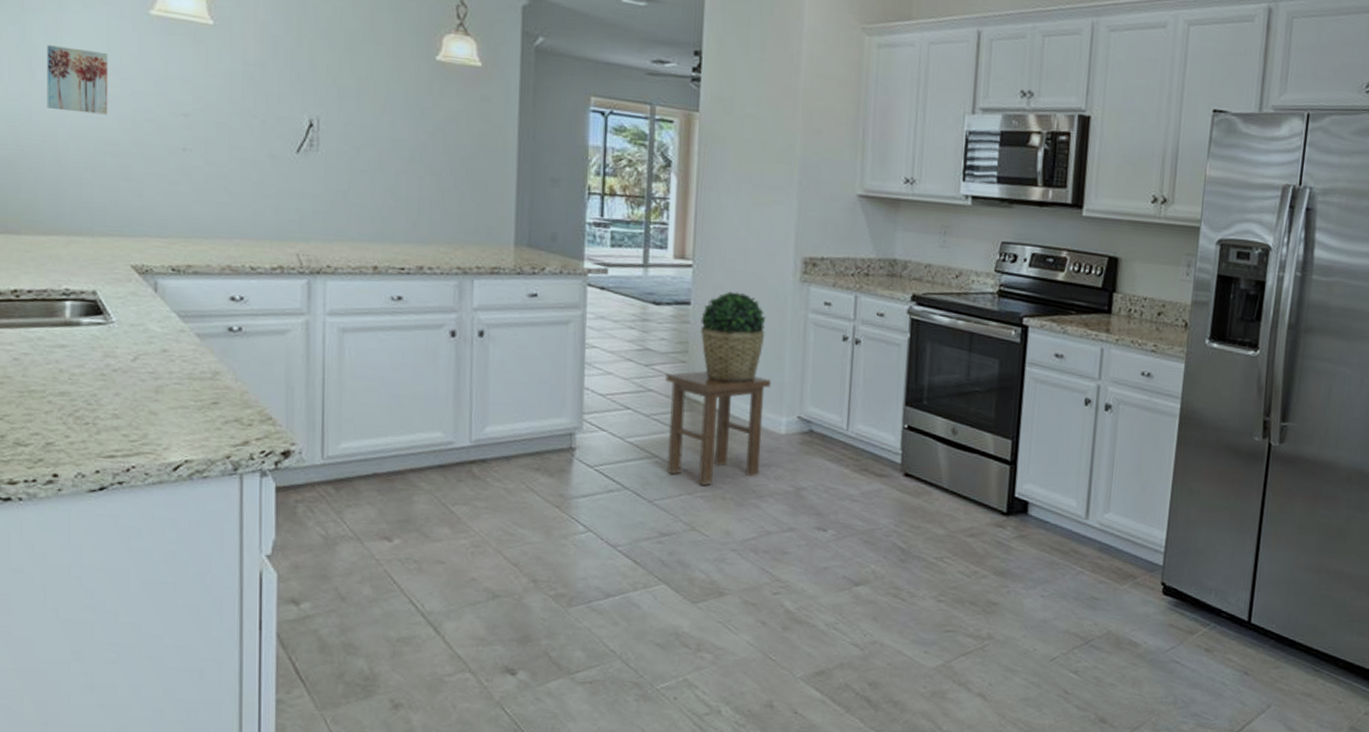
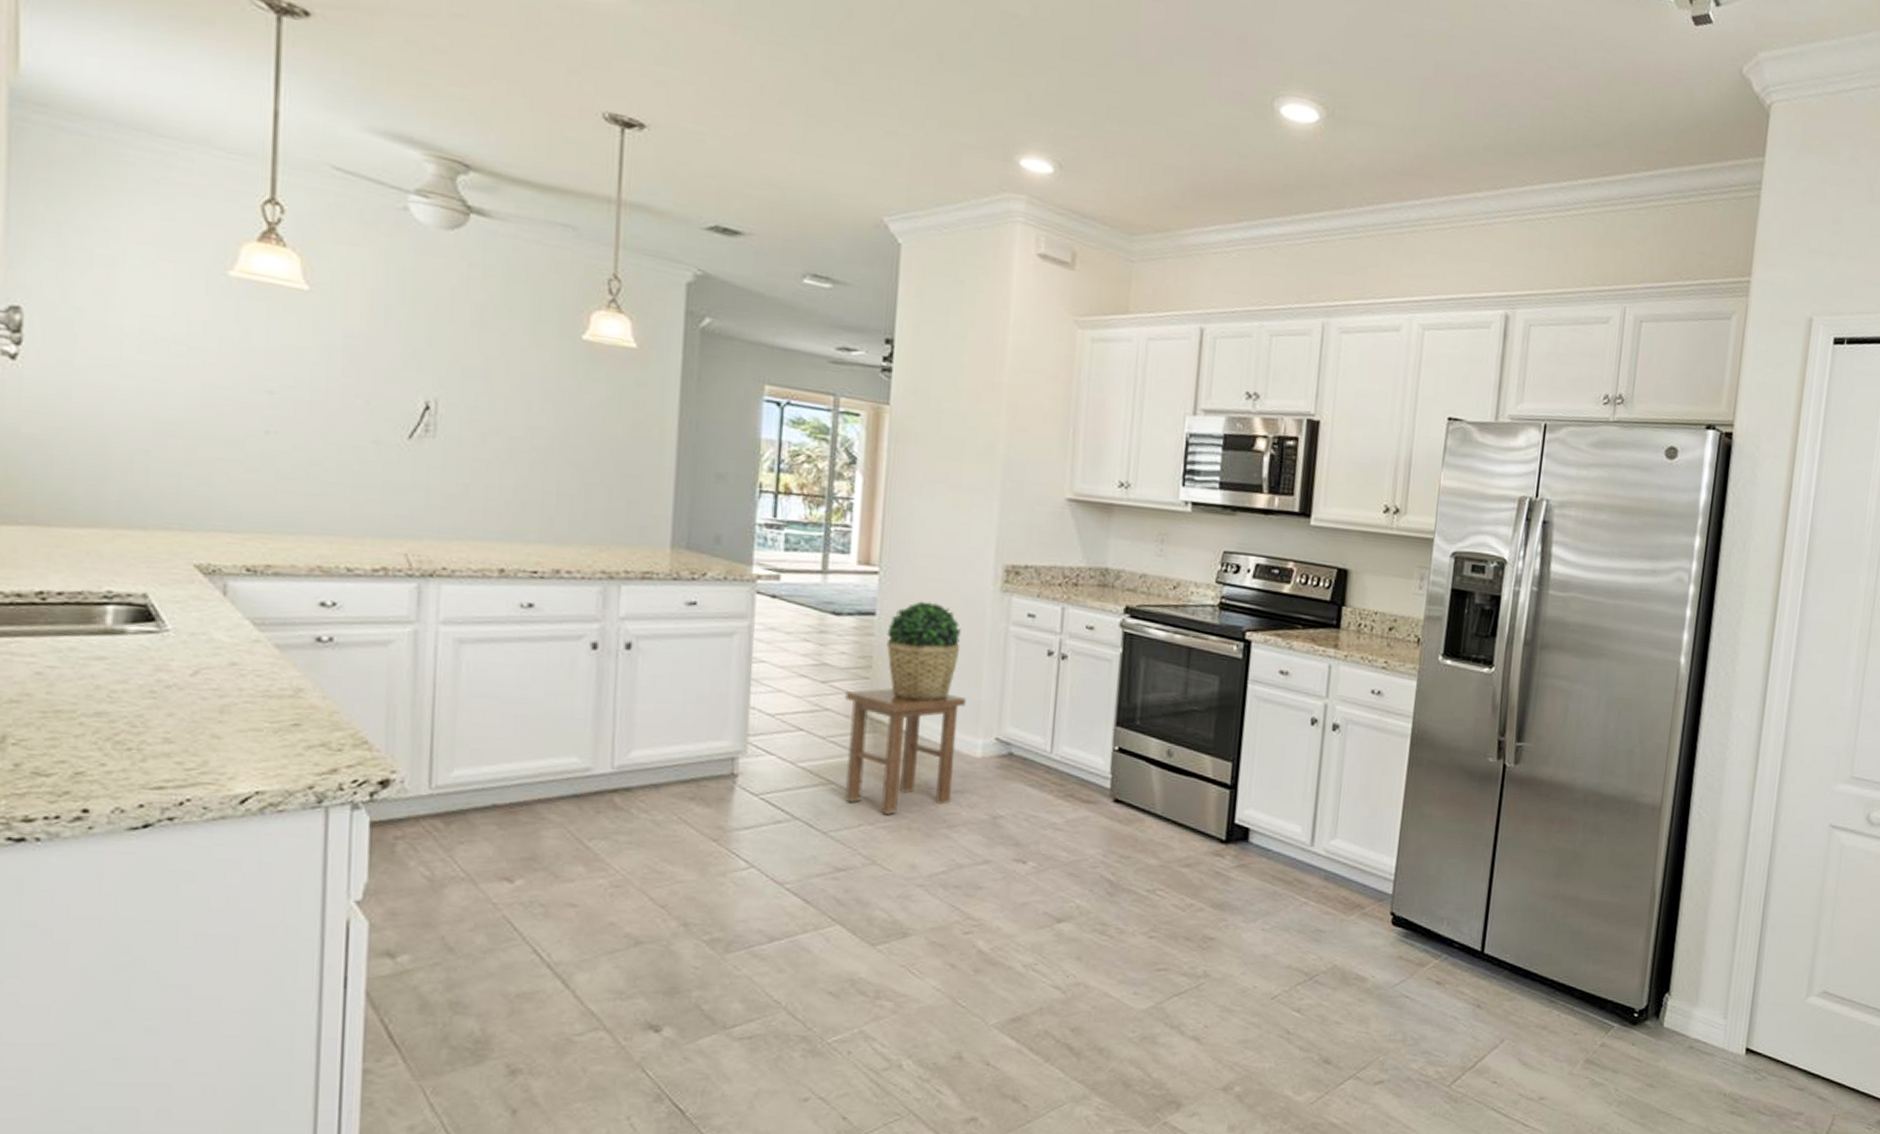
wall art: present [46,45,109,115] -> none [91,306,174,390]

